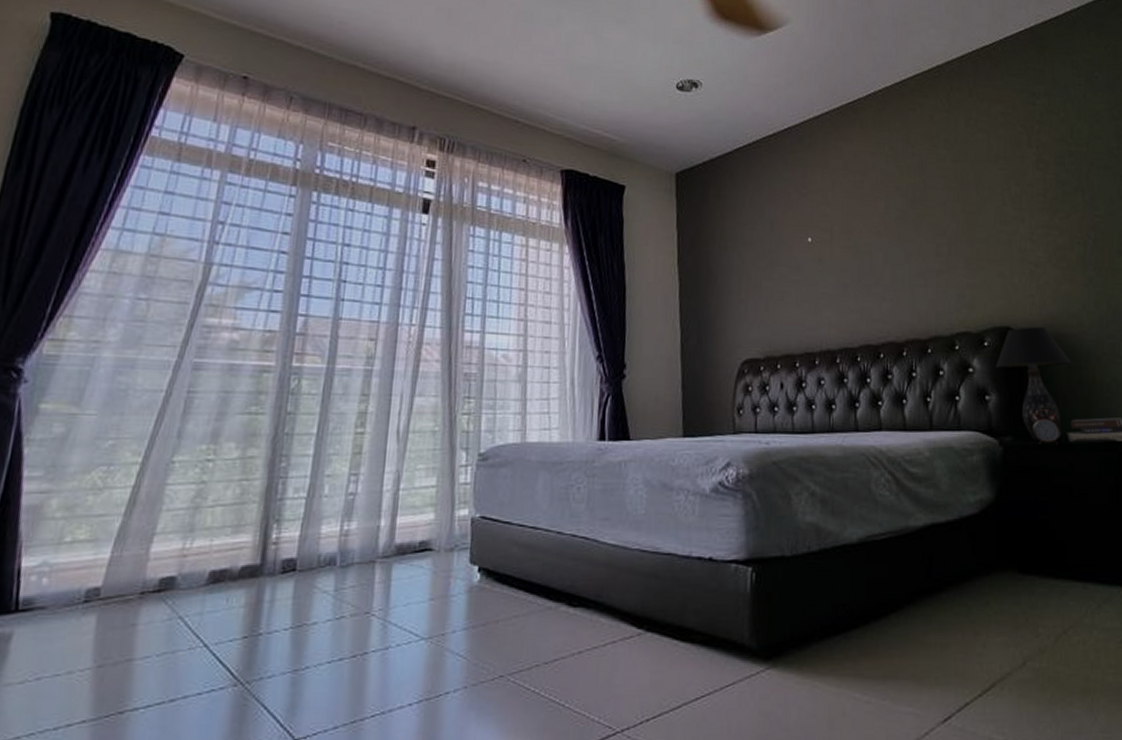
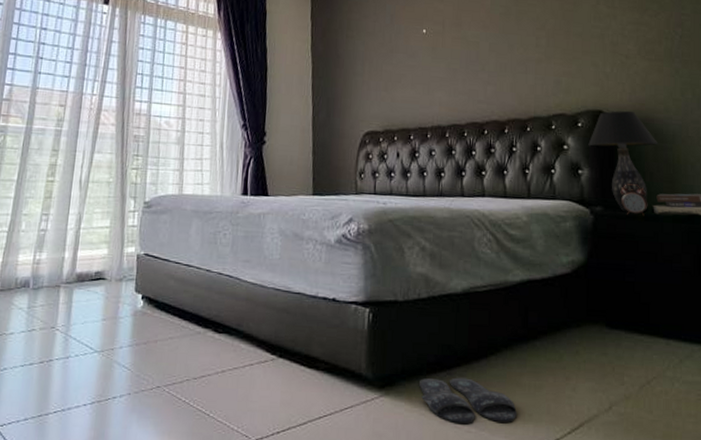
slippers: none [811,641,922,695] -> present [419,377,517,425]

